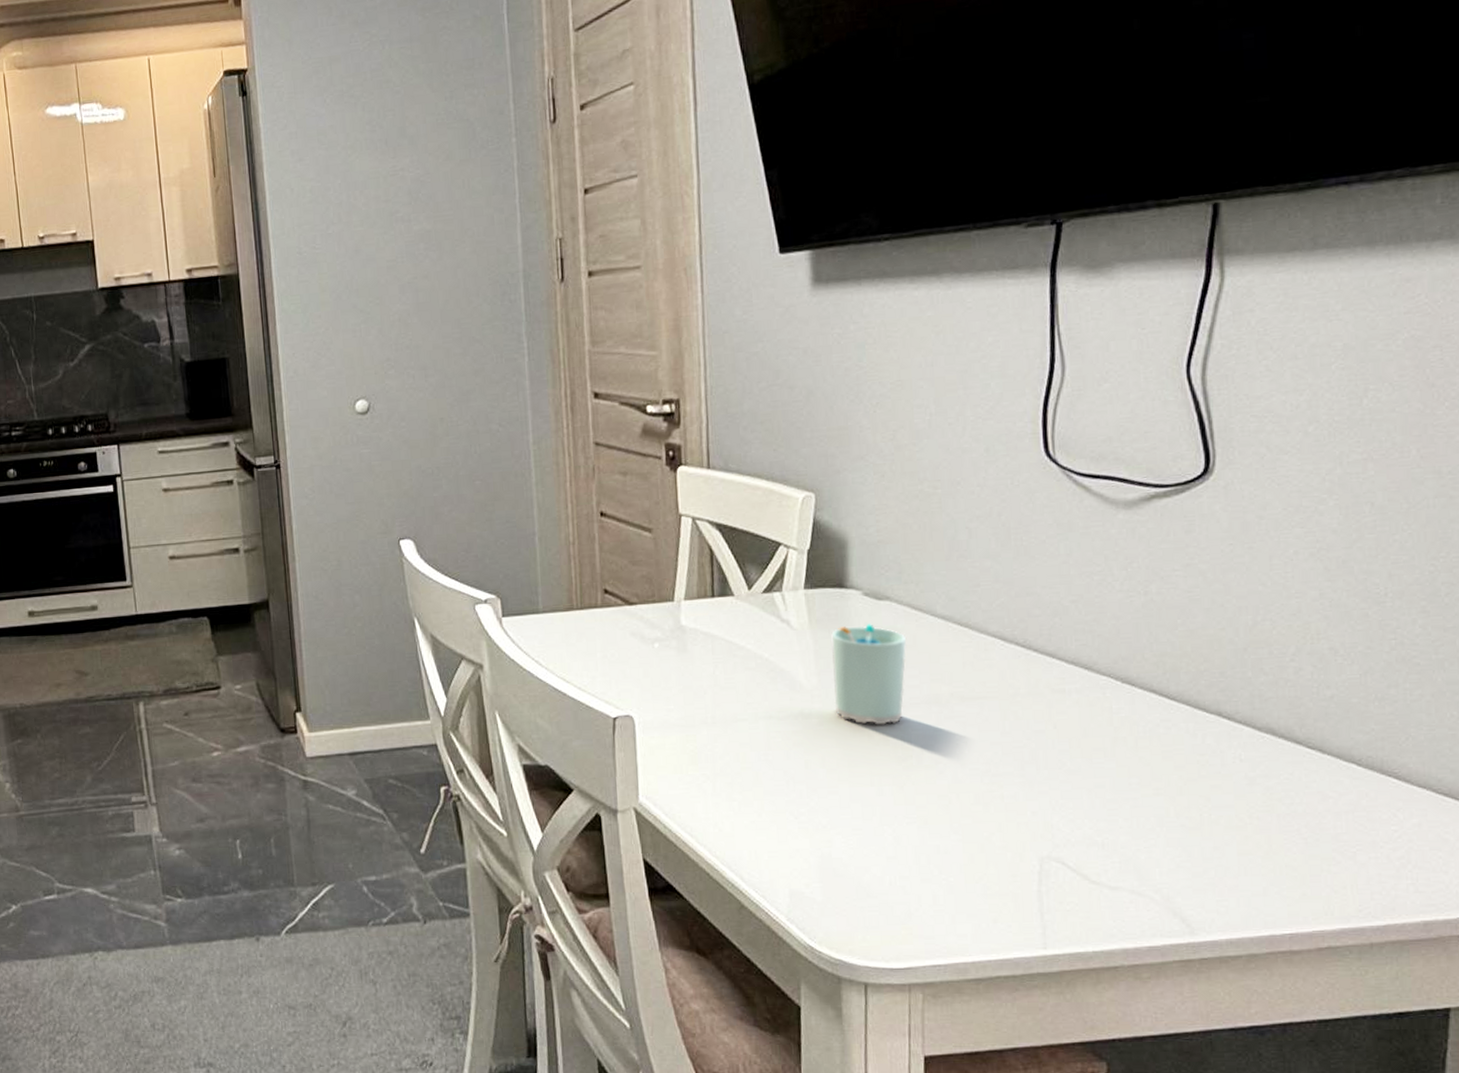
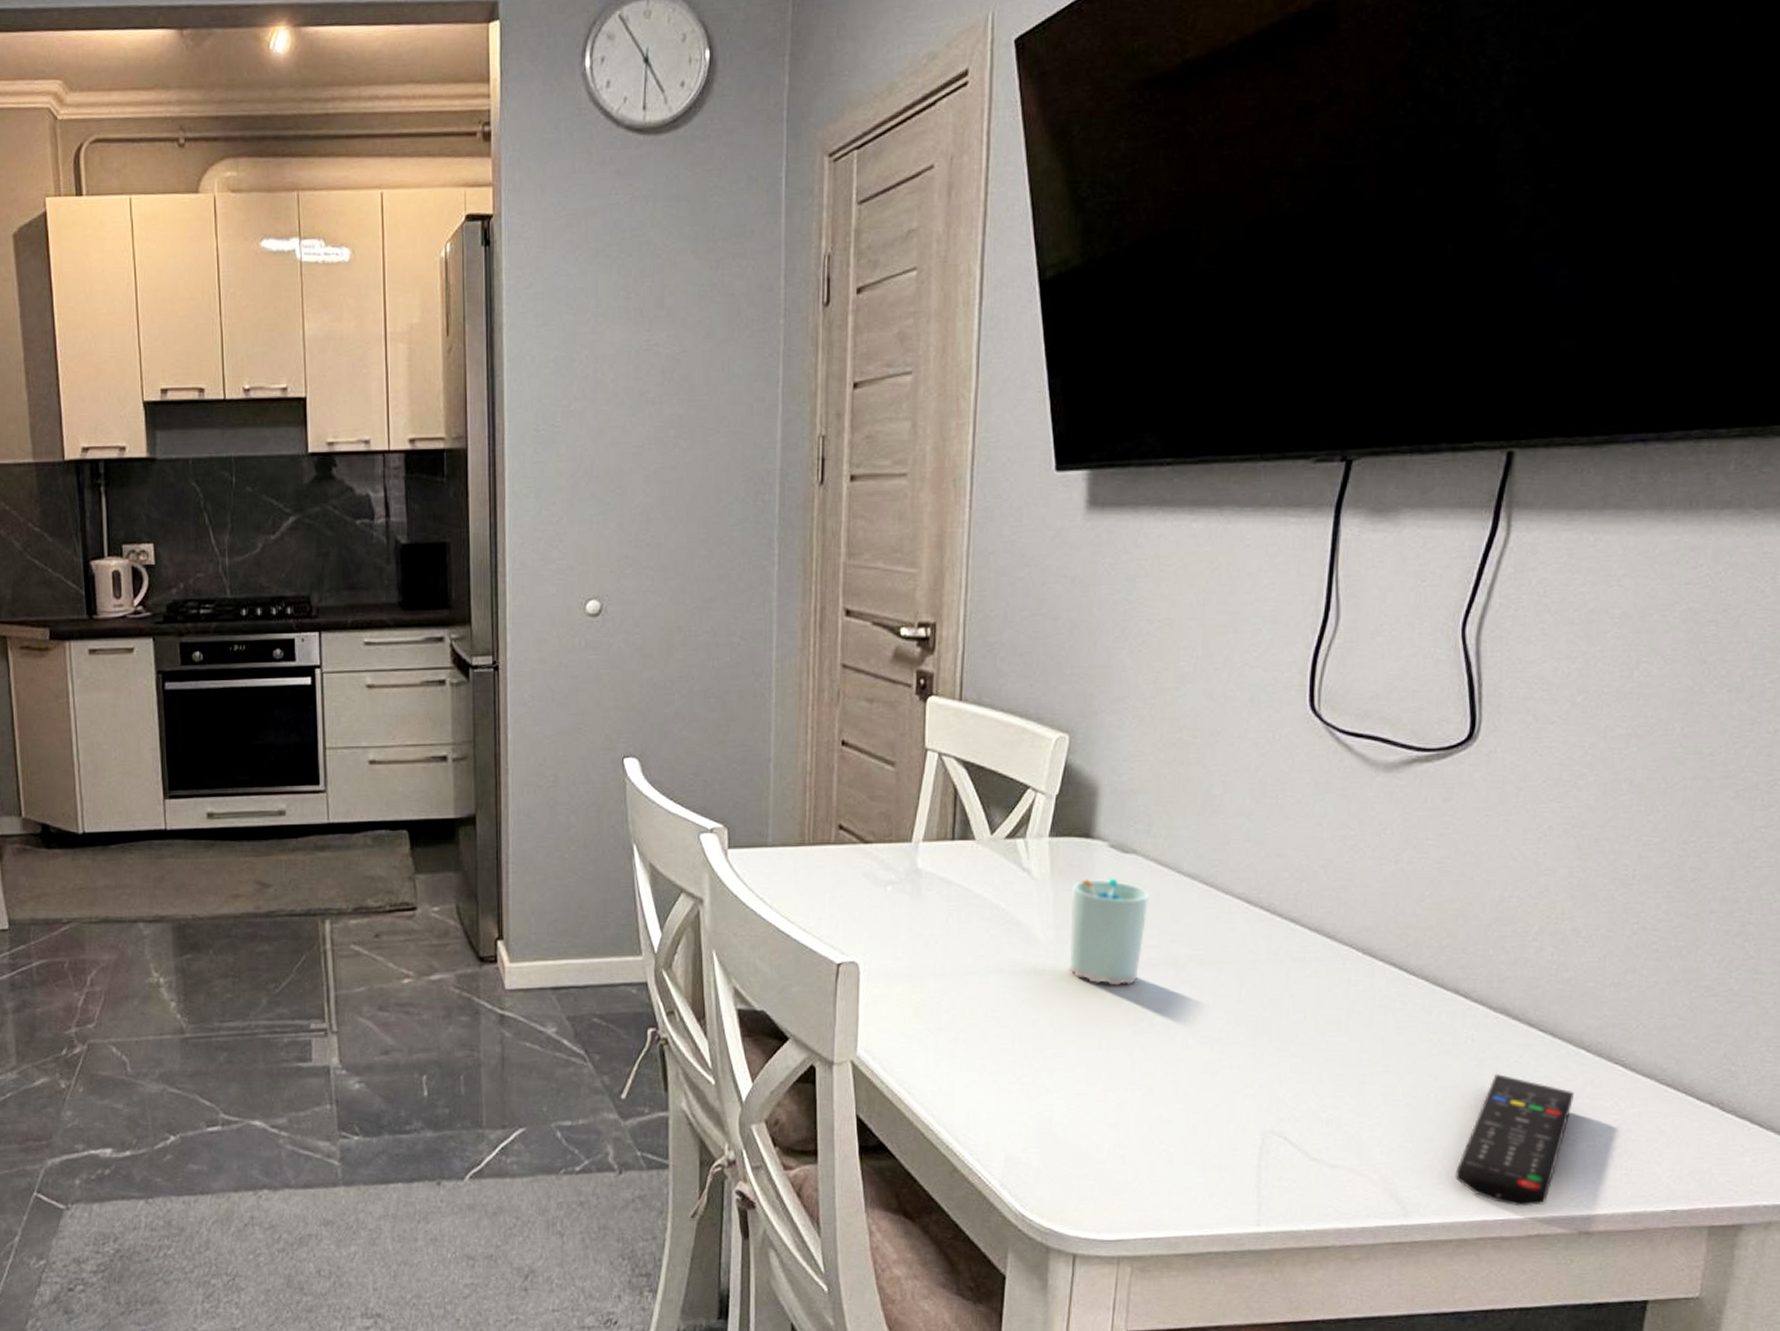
remote control: none [1237,791,1351,920] -> present [1455,1074,1575,1207]

